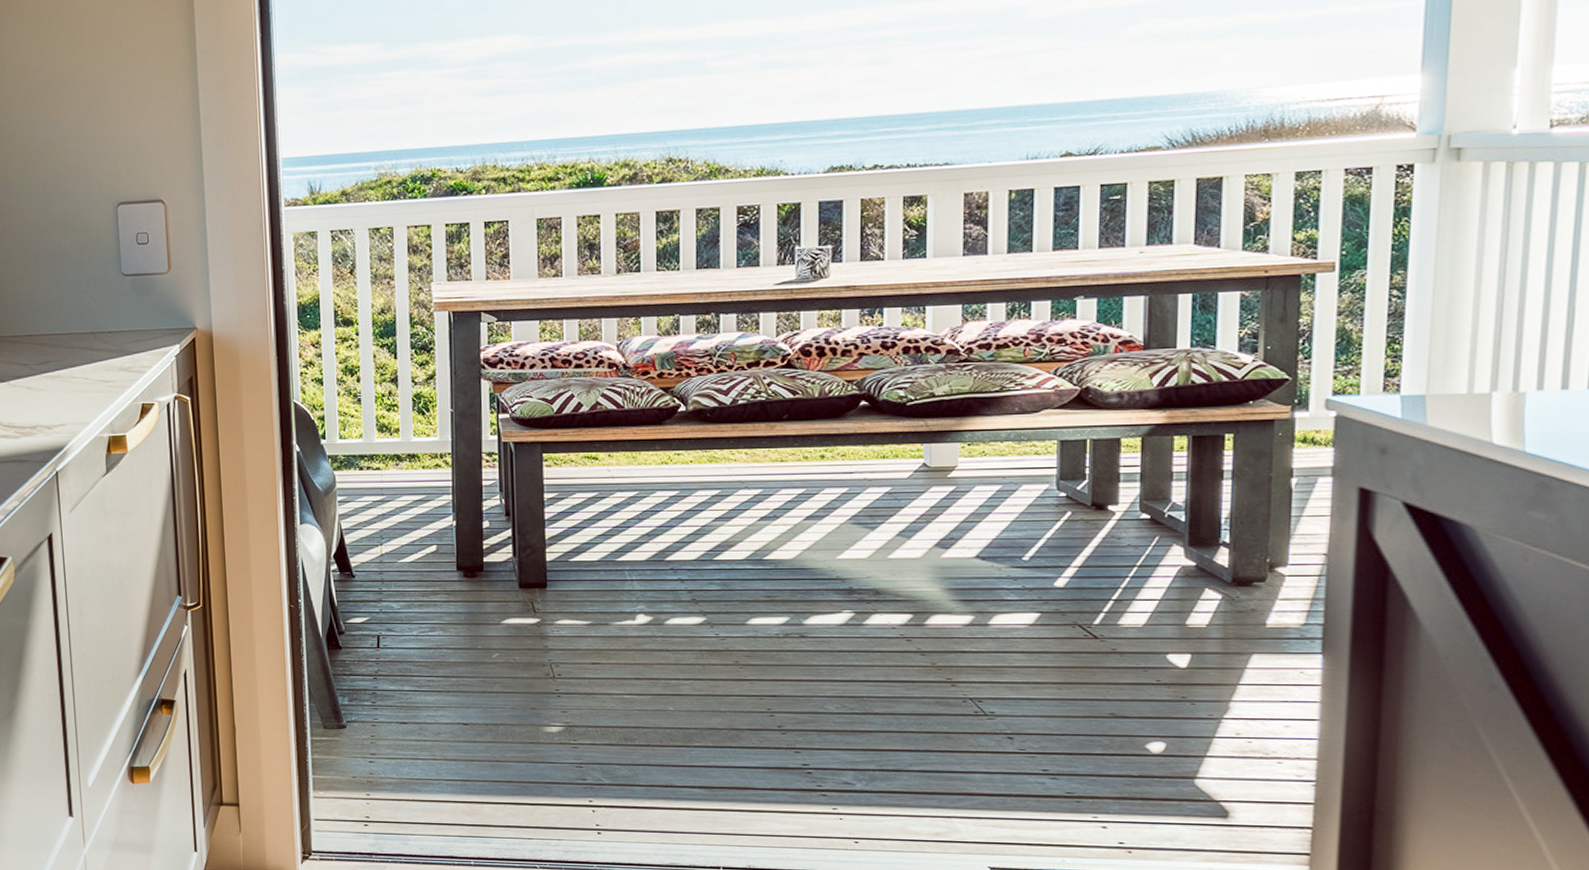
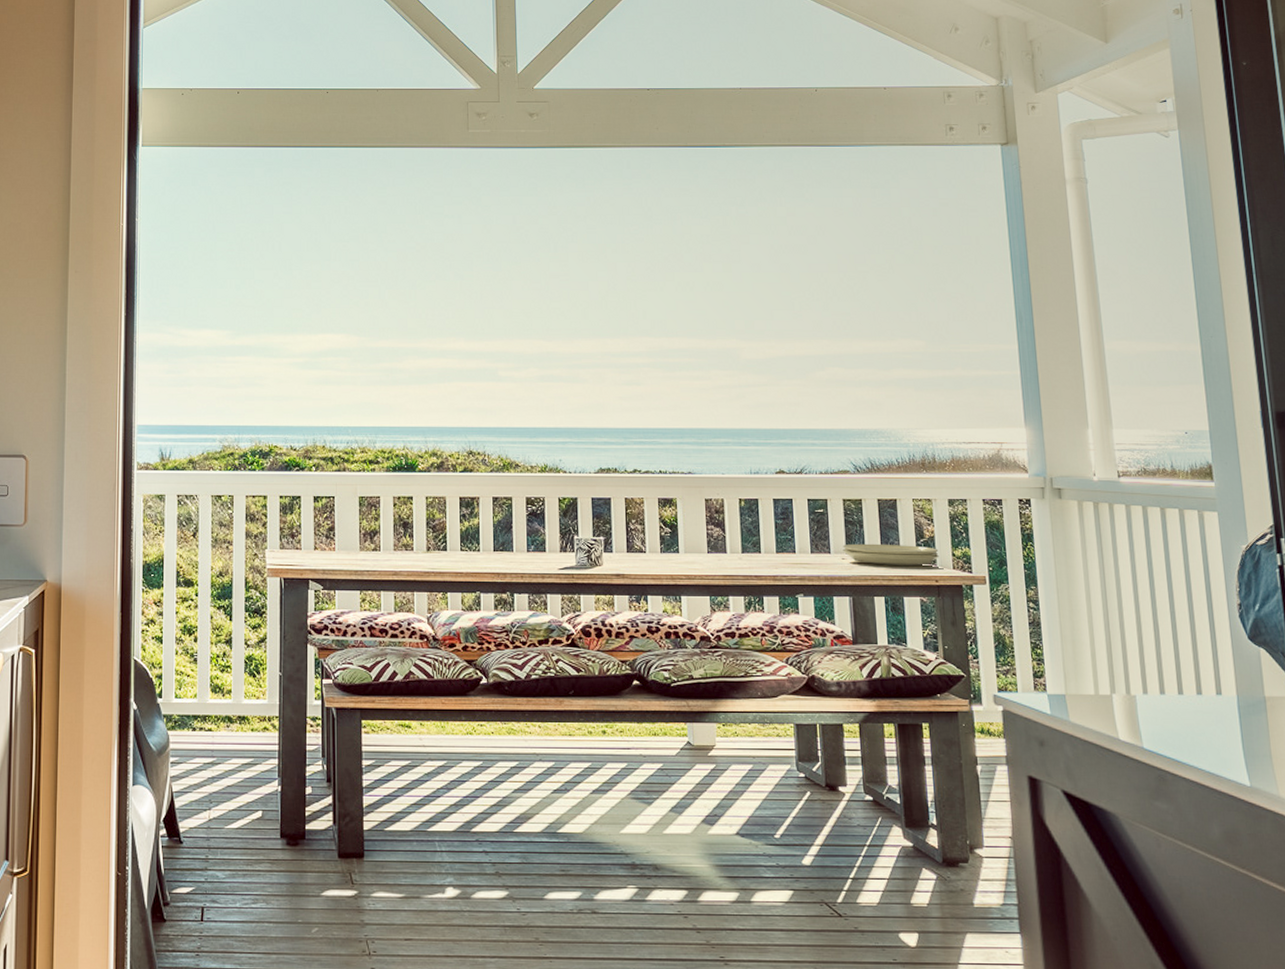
plate: none [1142,231,1274,257] -> present [842,543,939,565]

